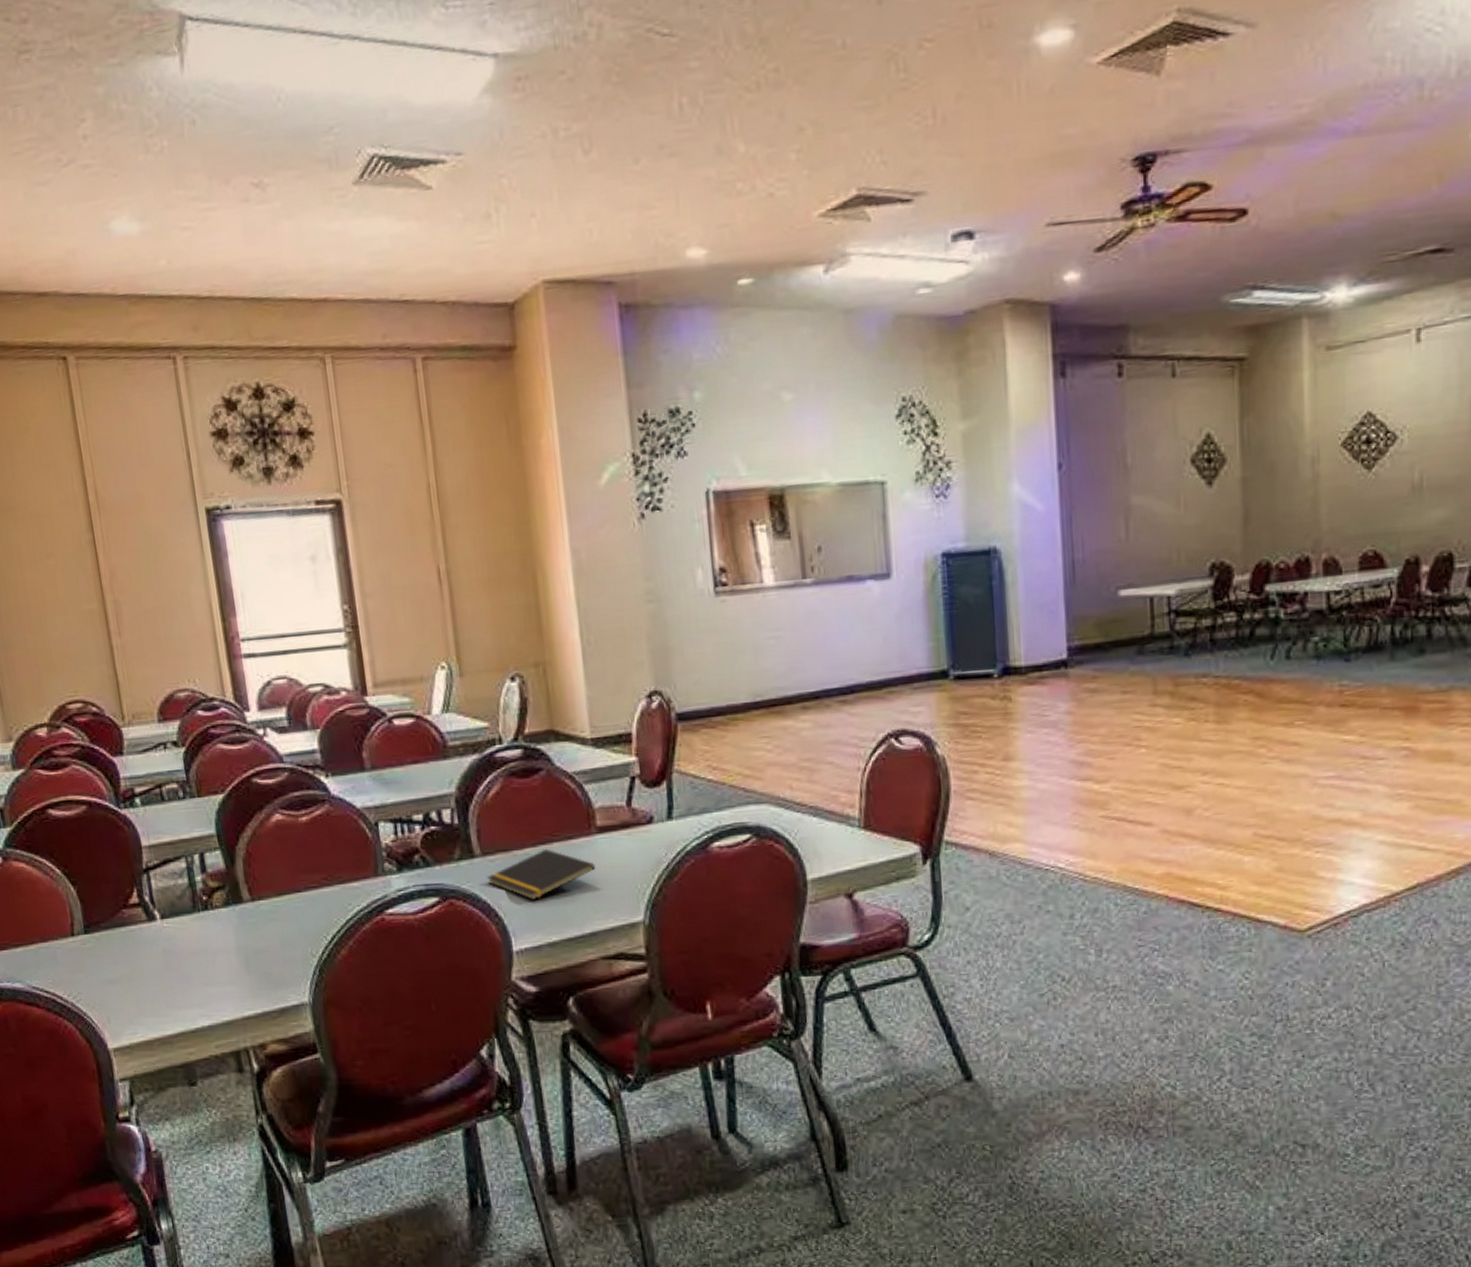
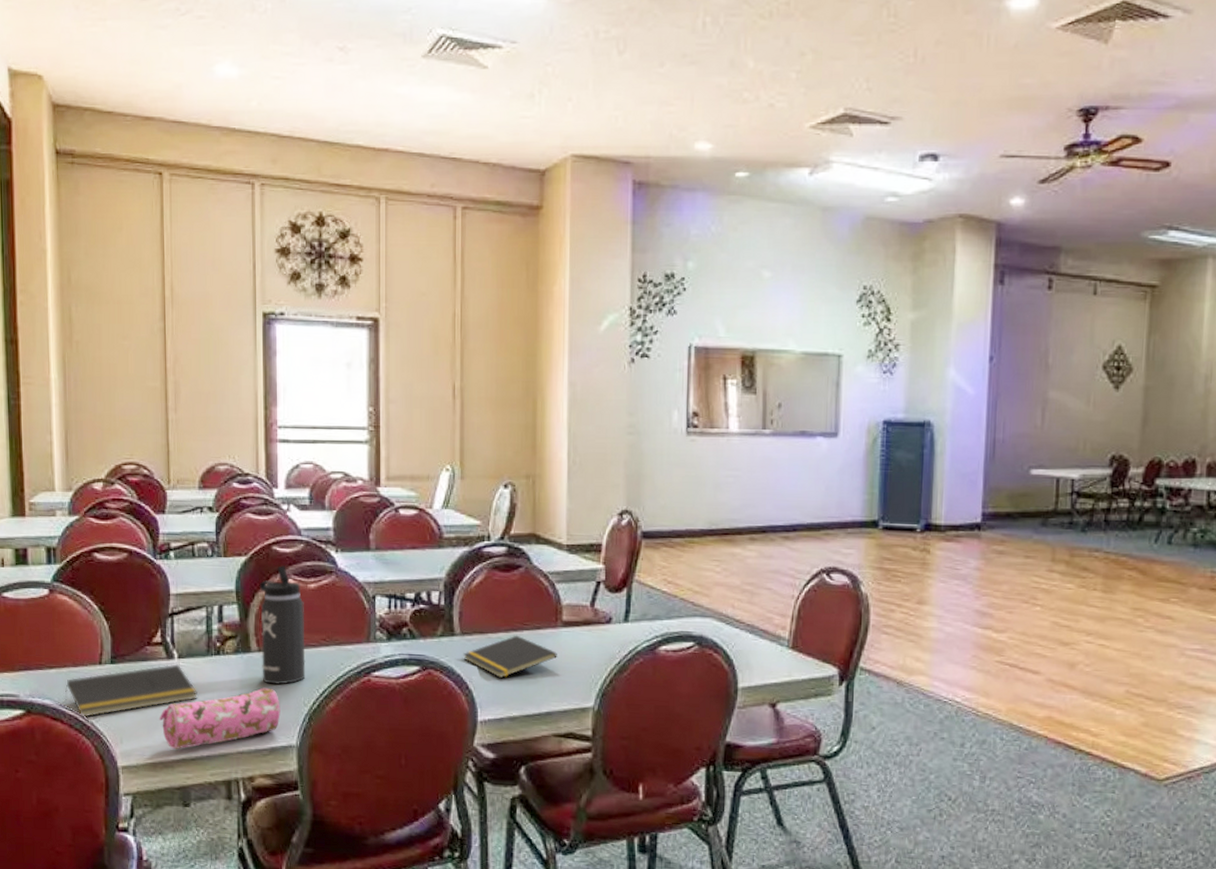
notepad: none [36,926,189,998] -> present [64,664,197,718]
pencil case: none [148,941,287,1024] -> present [159,687,281,750]
thermos bottle: none [242,799,310,937] -> present [259,565,306,685]

